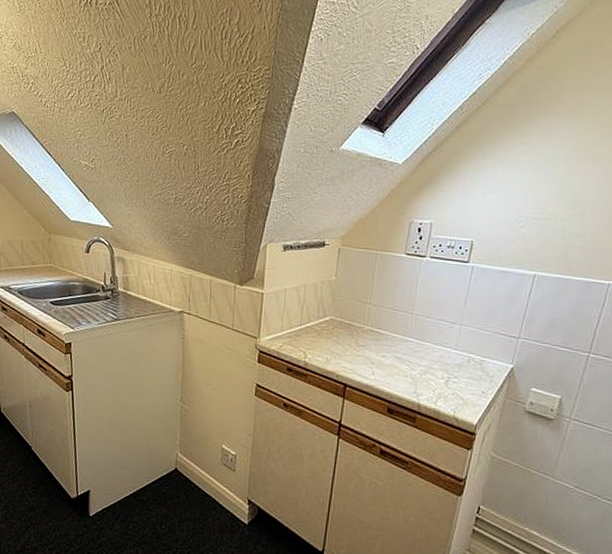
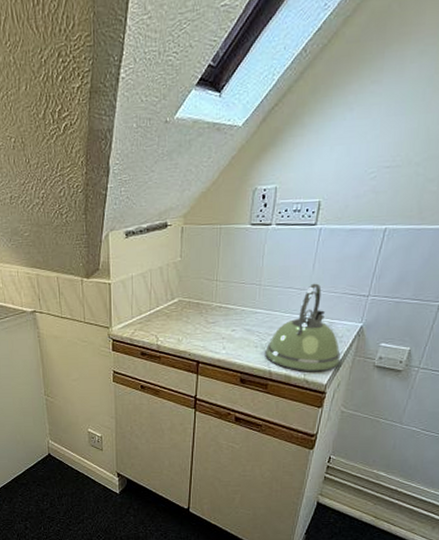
kettle: none [414,318,491,411] -> present [265,283,341,372]

